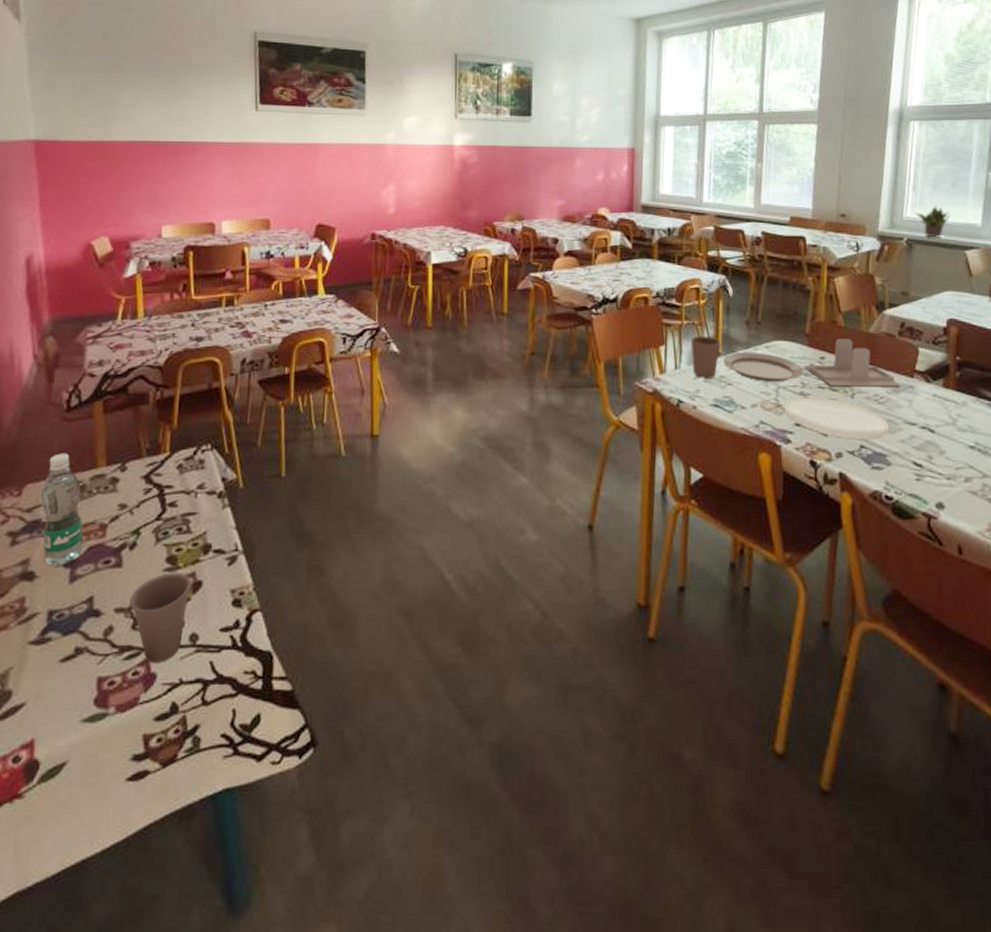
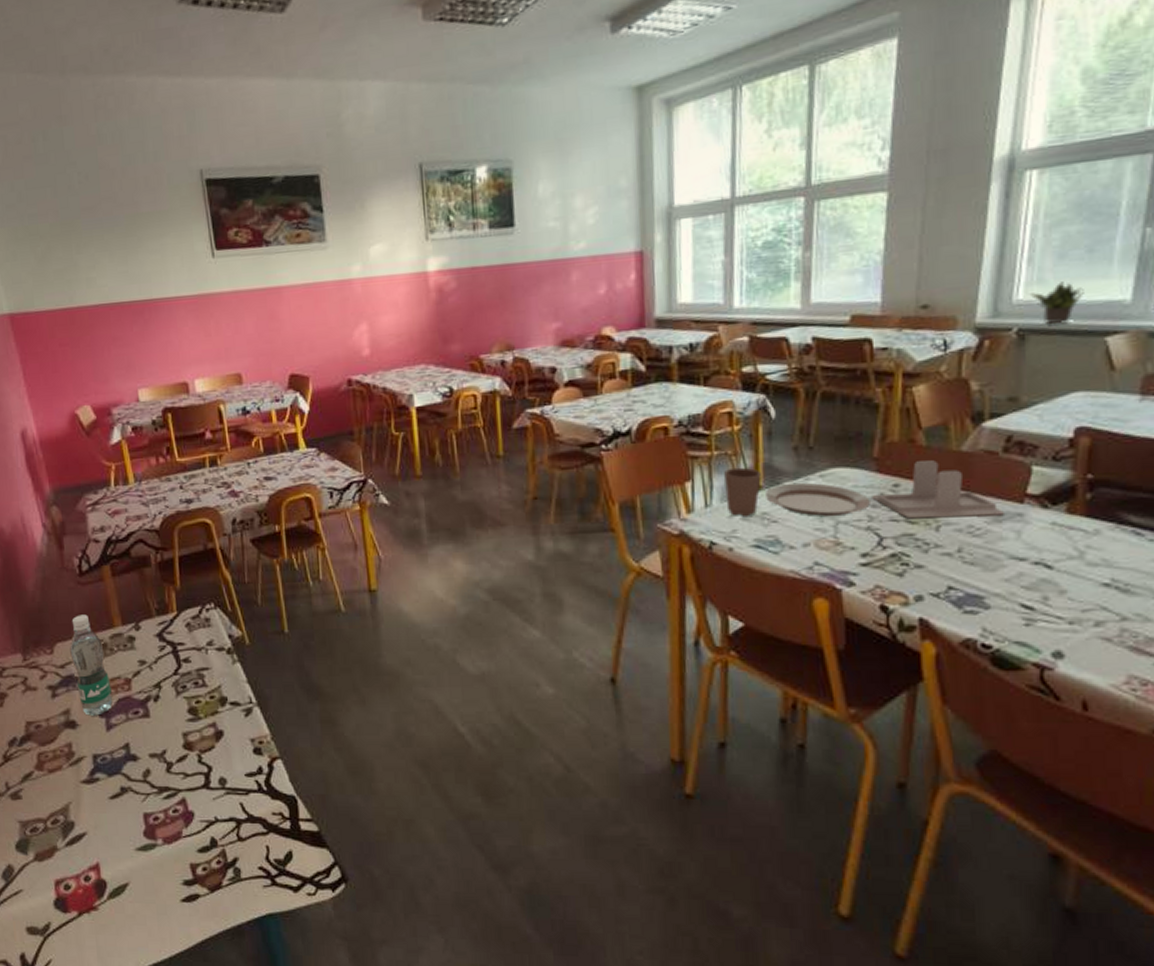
cup: present [129,572,193,663] -> none [161,723,215,802]
plate: present [784,397,890,440] -> none [845,531,989,581]

